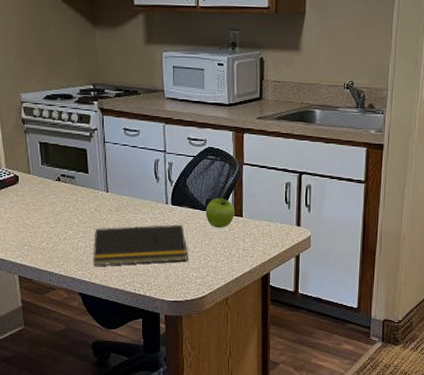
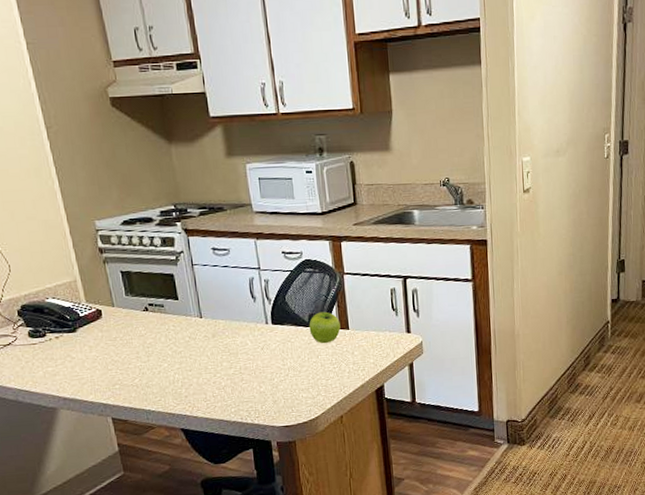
notepad: present [92,224,188,266] -> none [191,343,295,398]

